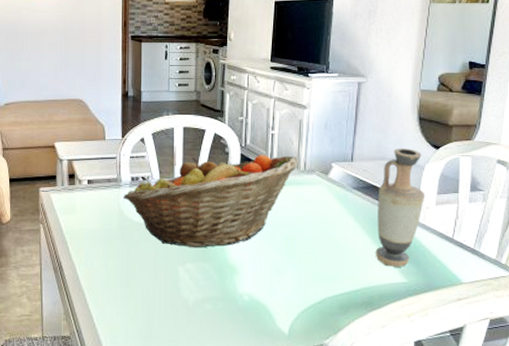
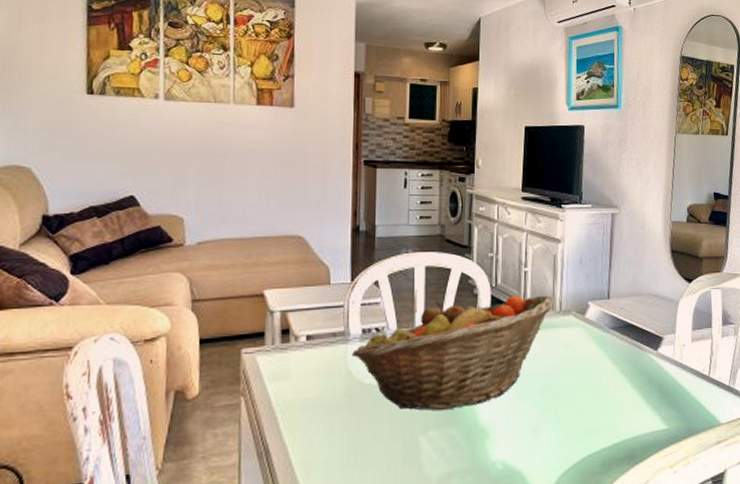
vase: present [375,148,425,267] -> none [635,283,681,413]

